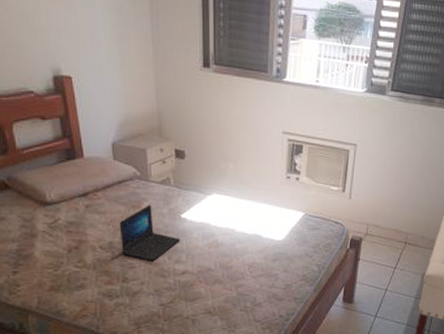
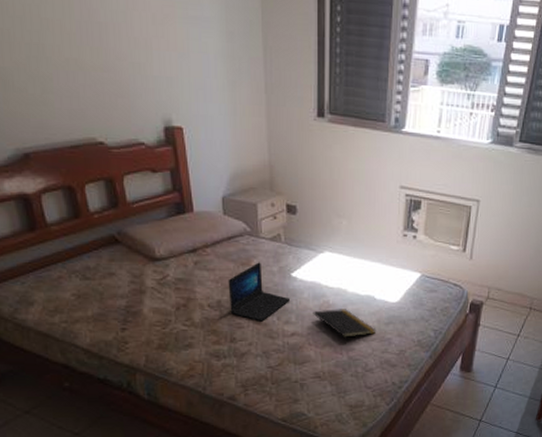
notepad: none [202,247,264,281] -> present [313,309,377,344]

